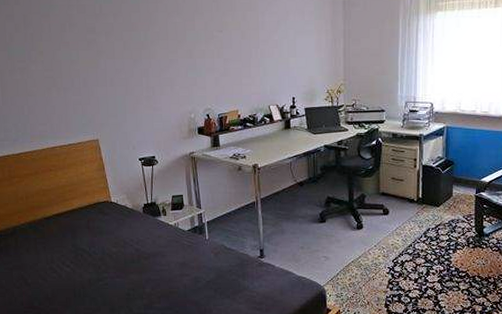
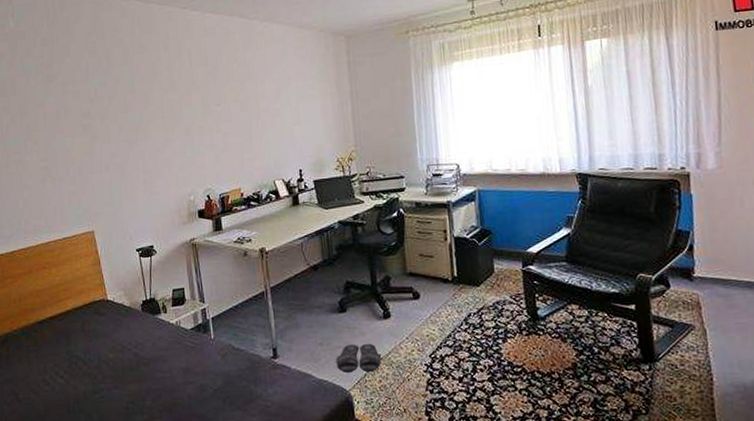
slippers: none [314,248,353,271] -> present [336,343,382,372]

